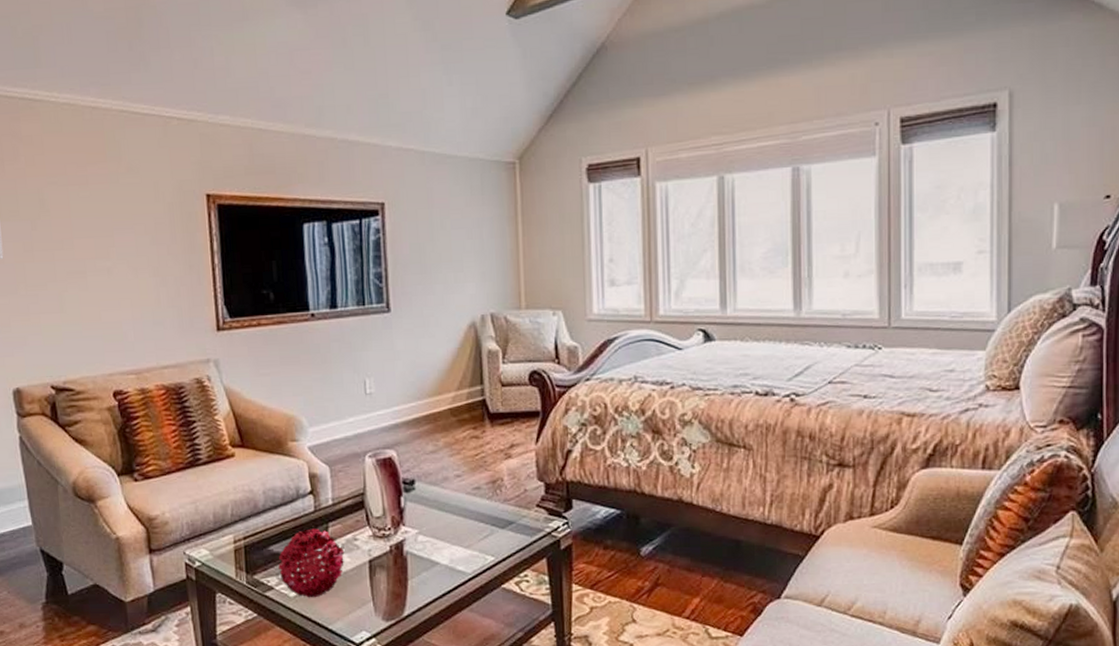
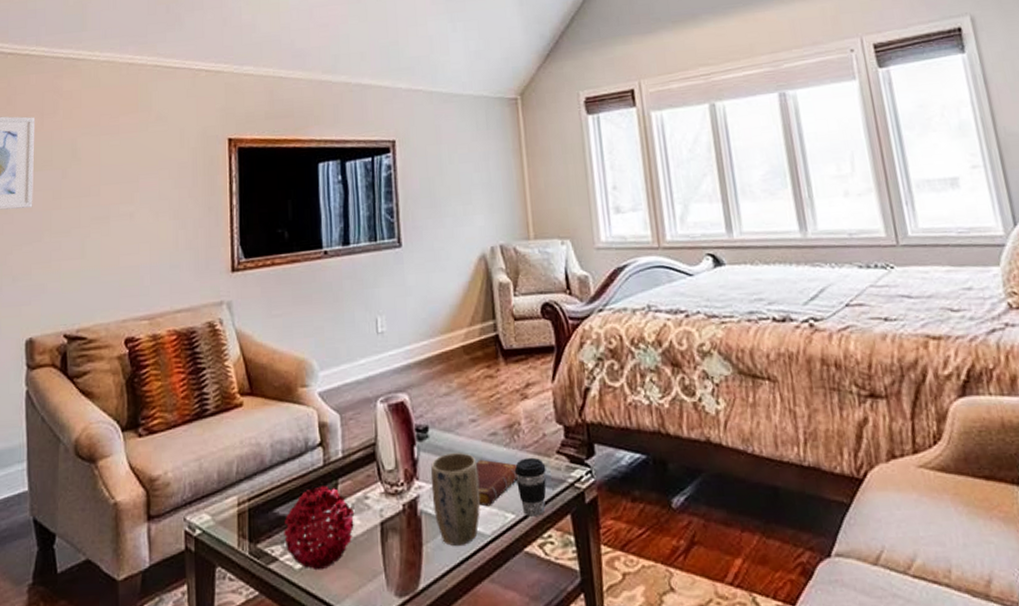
plant pot: none [416,503,463,581] -> present [430,452,481,546]
book: none [459,509,498,549] -> present [475,459,518,506]
coffee cup: none [495,509,526,559] -> present [514,457,547,517]

